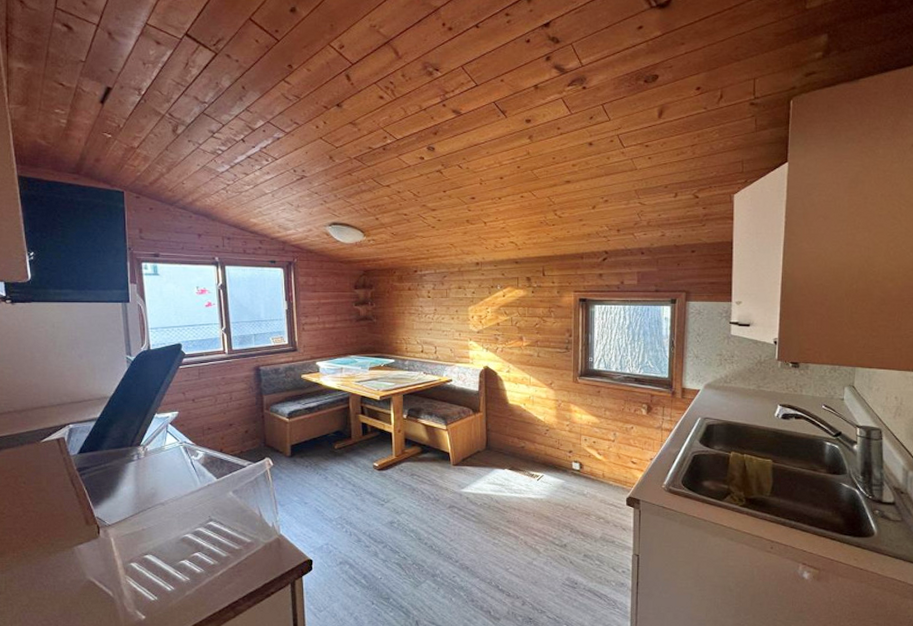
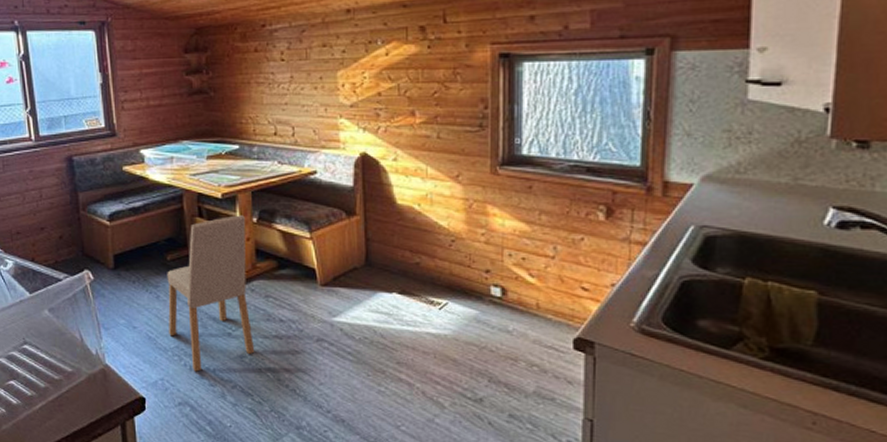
dining chair: none [334,413,402,536] -> present [167,215,255,372]

